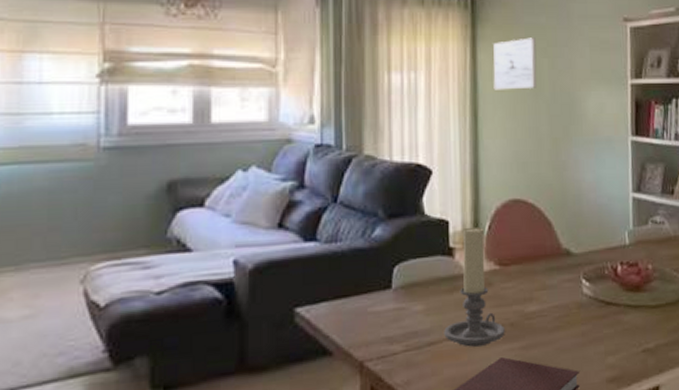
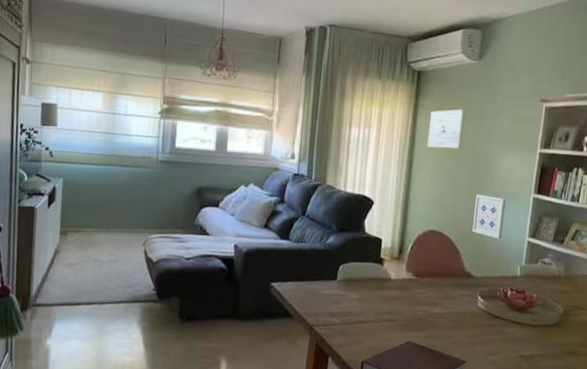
candle holder: present [444,226,505,347] -> none [370,245,415,331]
wall art: none [562,144,601,200] -> present [472,194,506,240]

